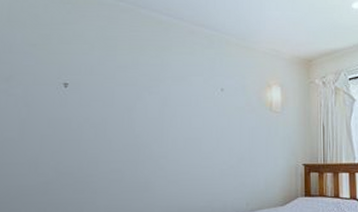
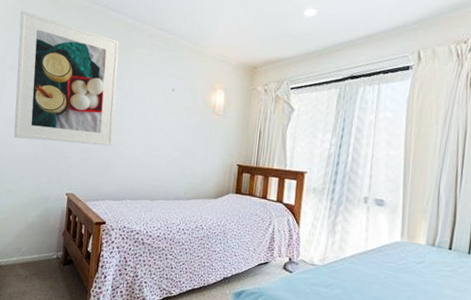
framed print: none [11,10,153,165] -> present [14,10,120,146]

